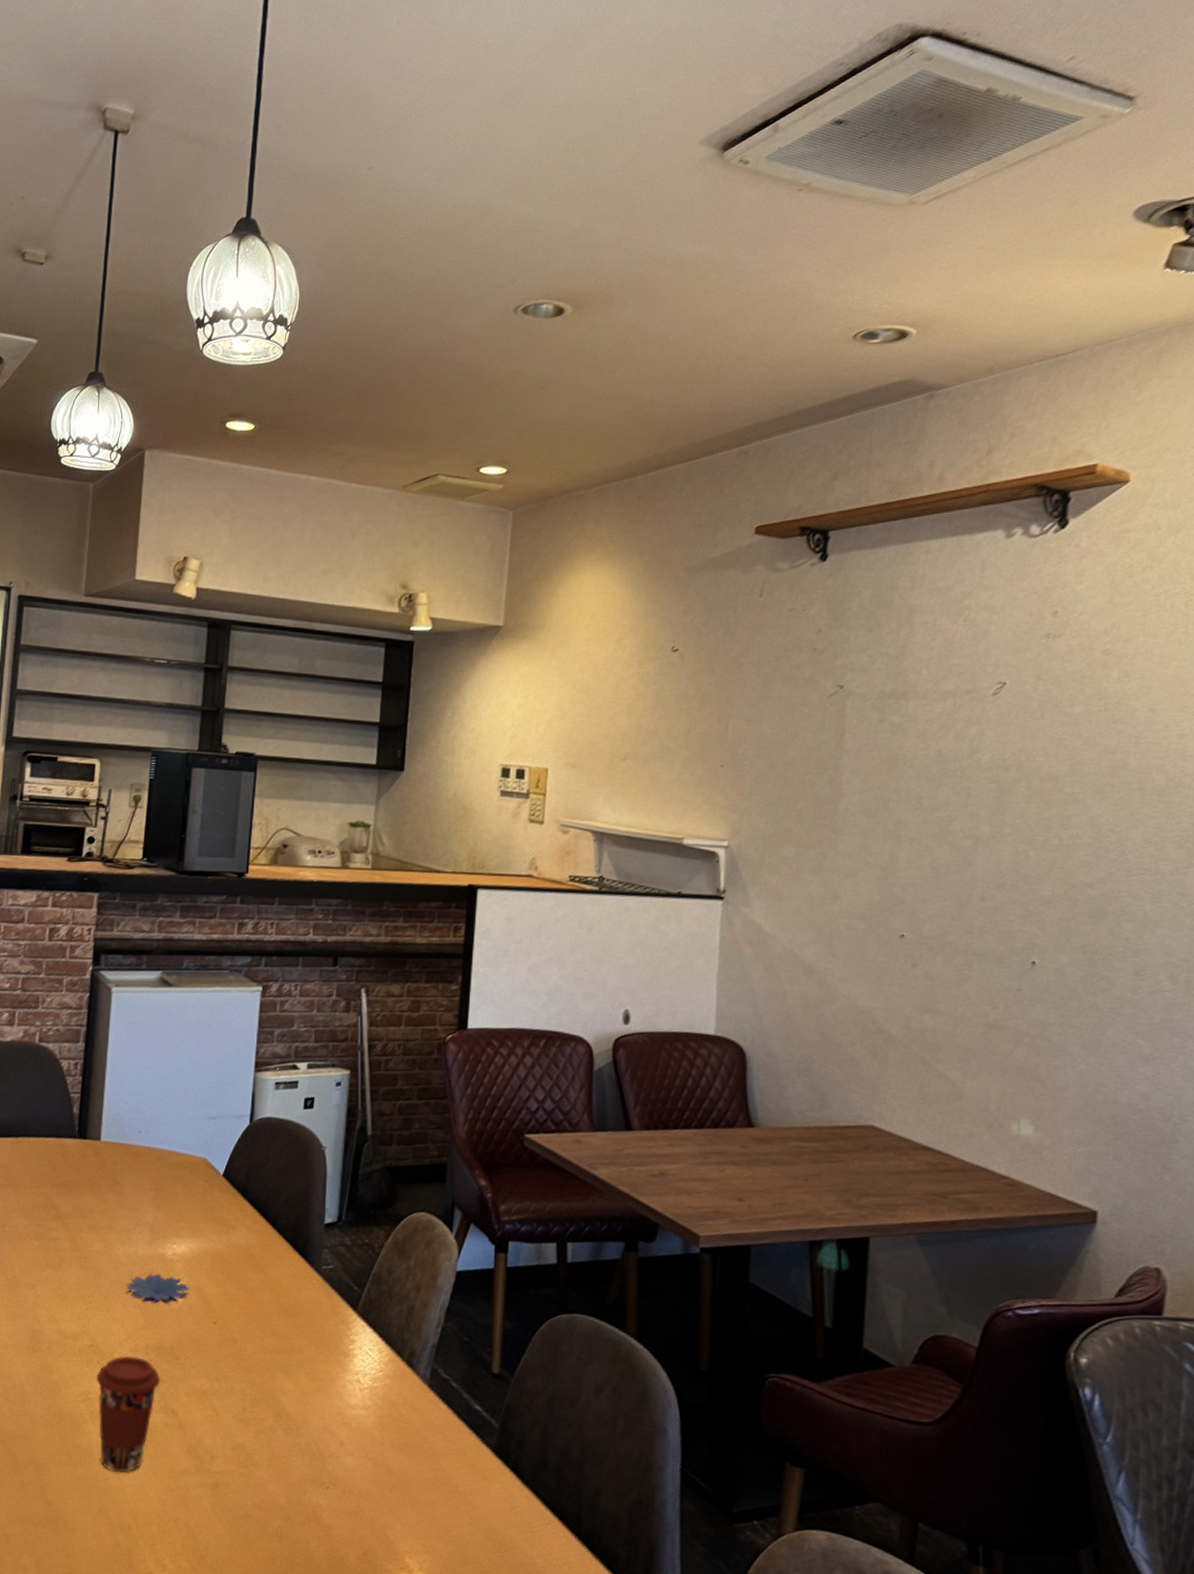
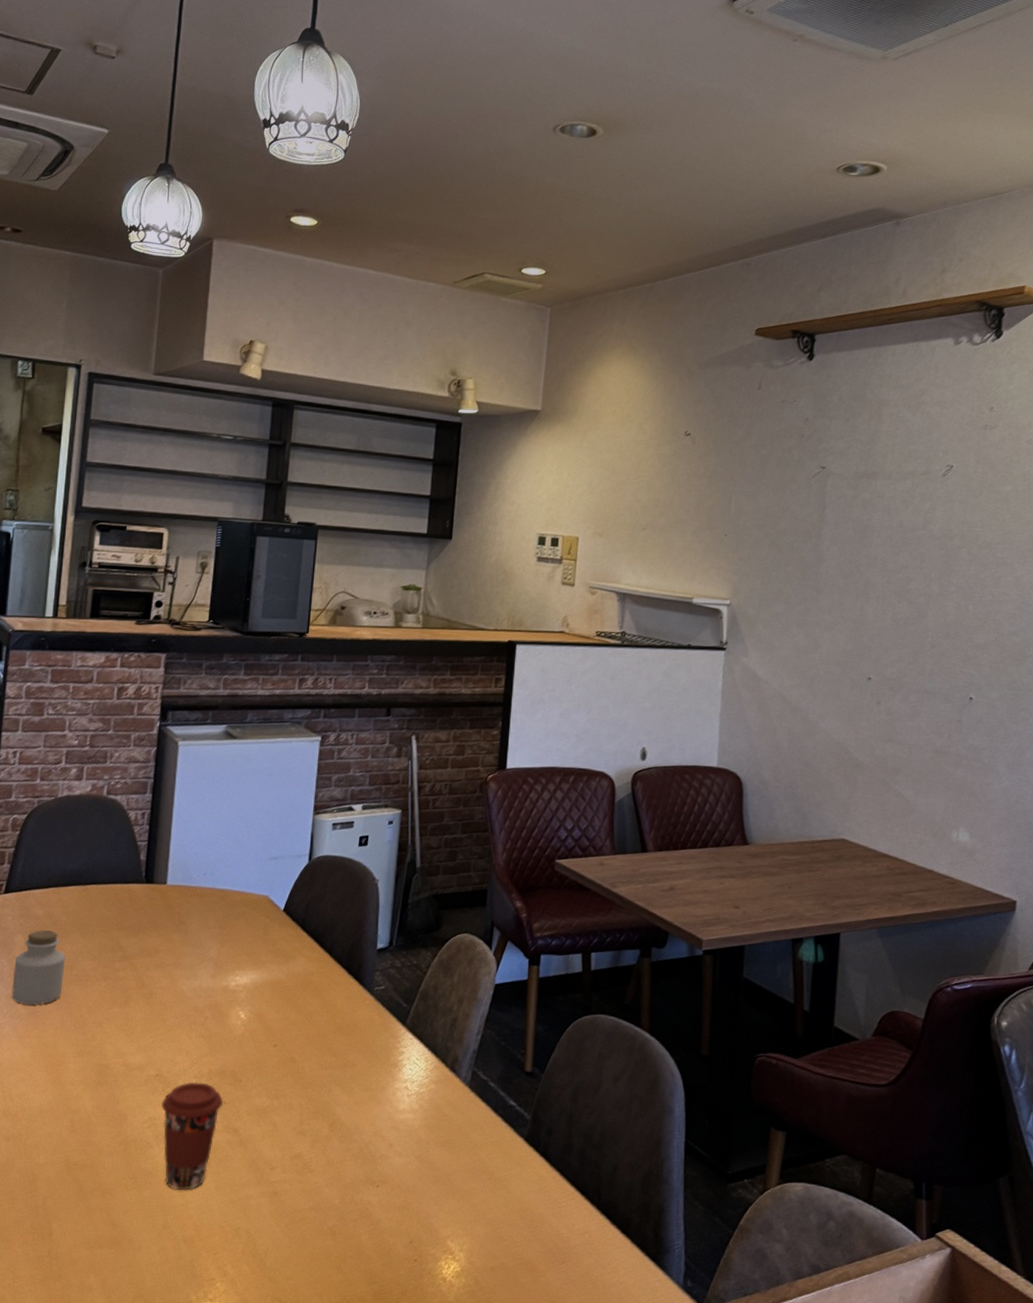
flower: present [125,1273,190,1304] -> none [190,1004,252,1032]

